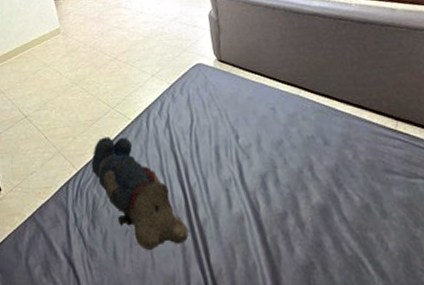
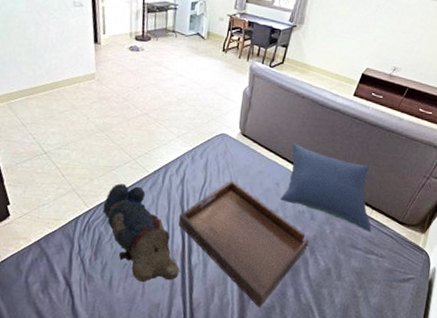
serving tray: none [173,113,332,266] -> present [179,180,310,307]
pillow: none [276,59,404,150] -> present [281,143,371,232]

